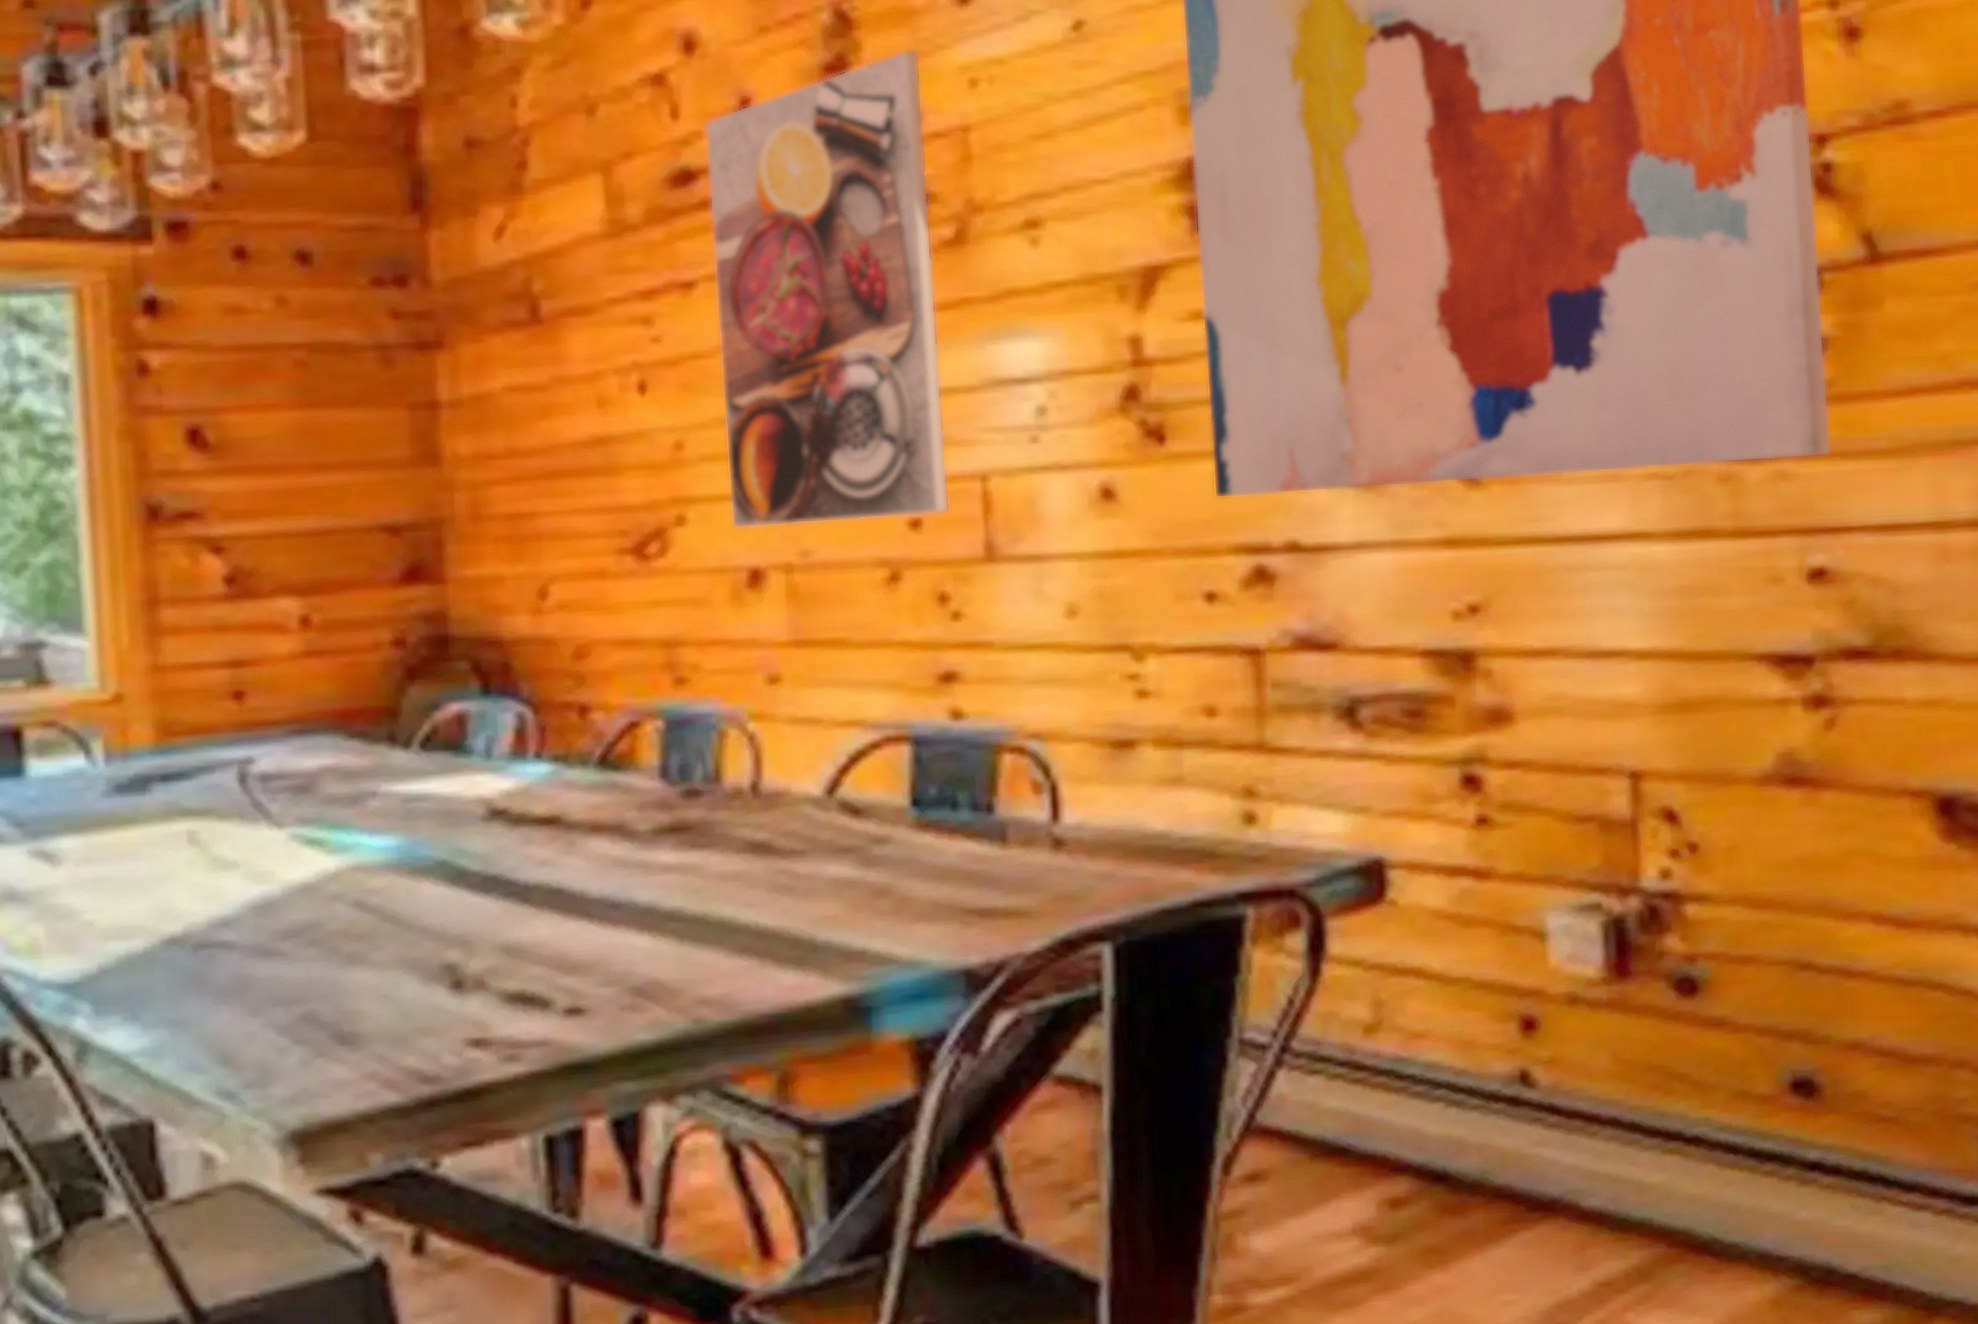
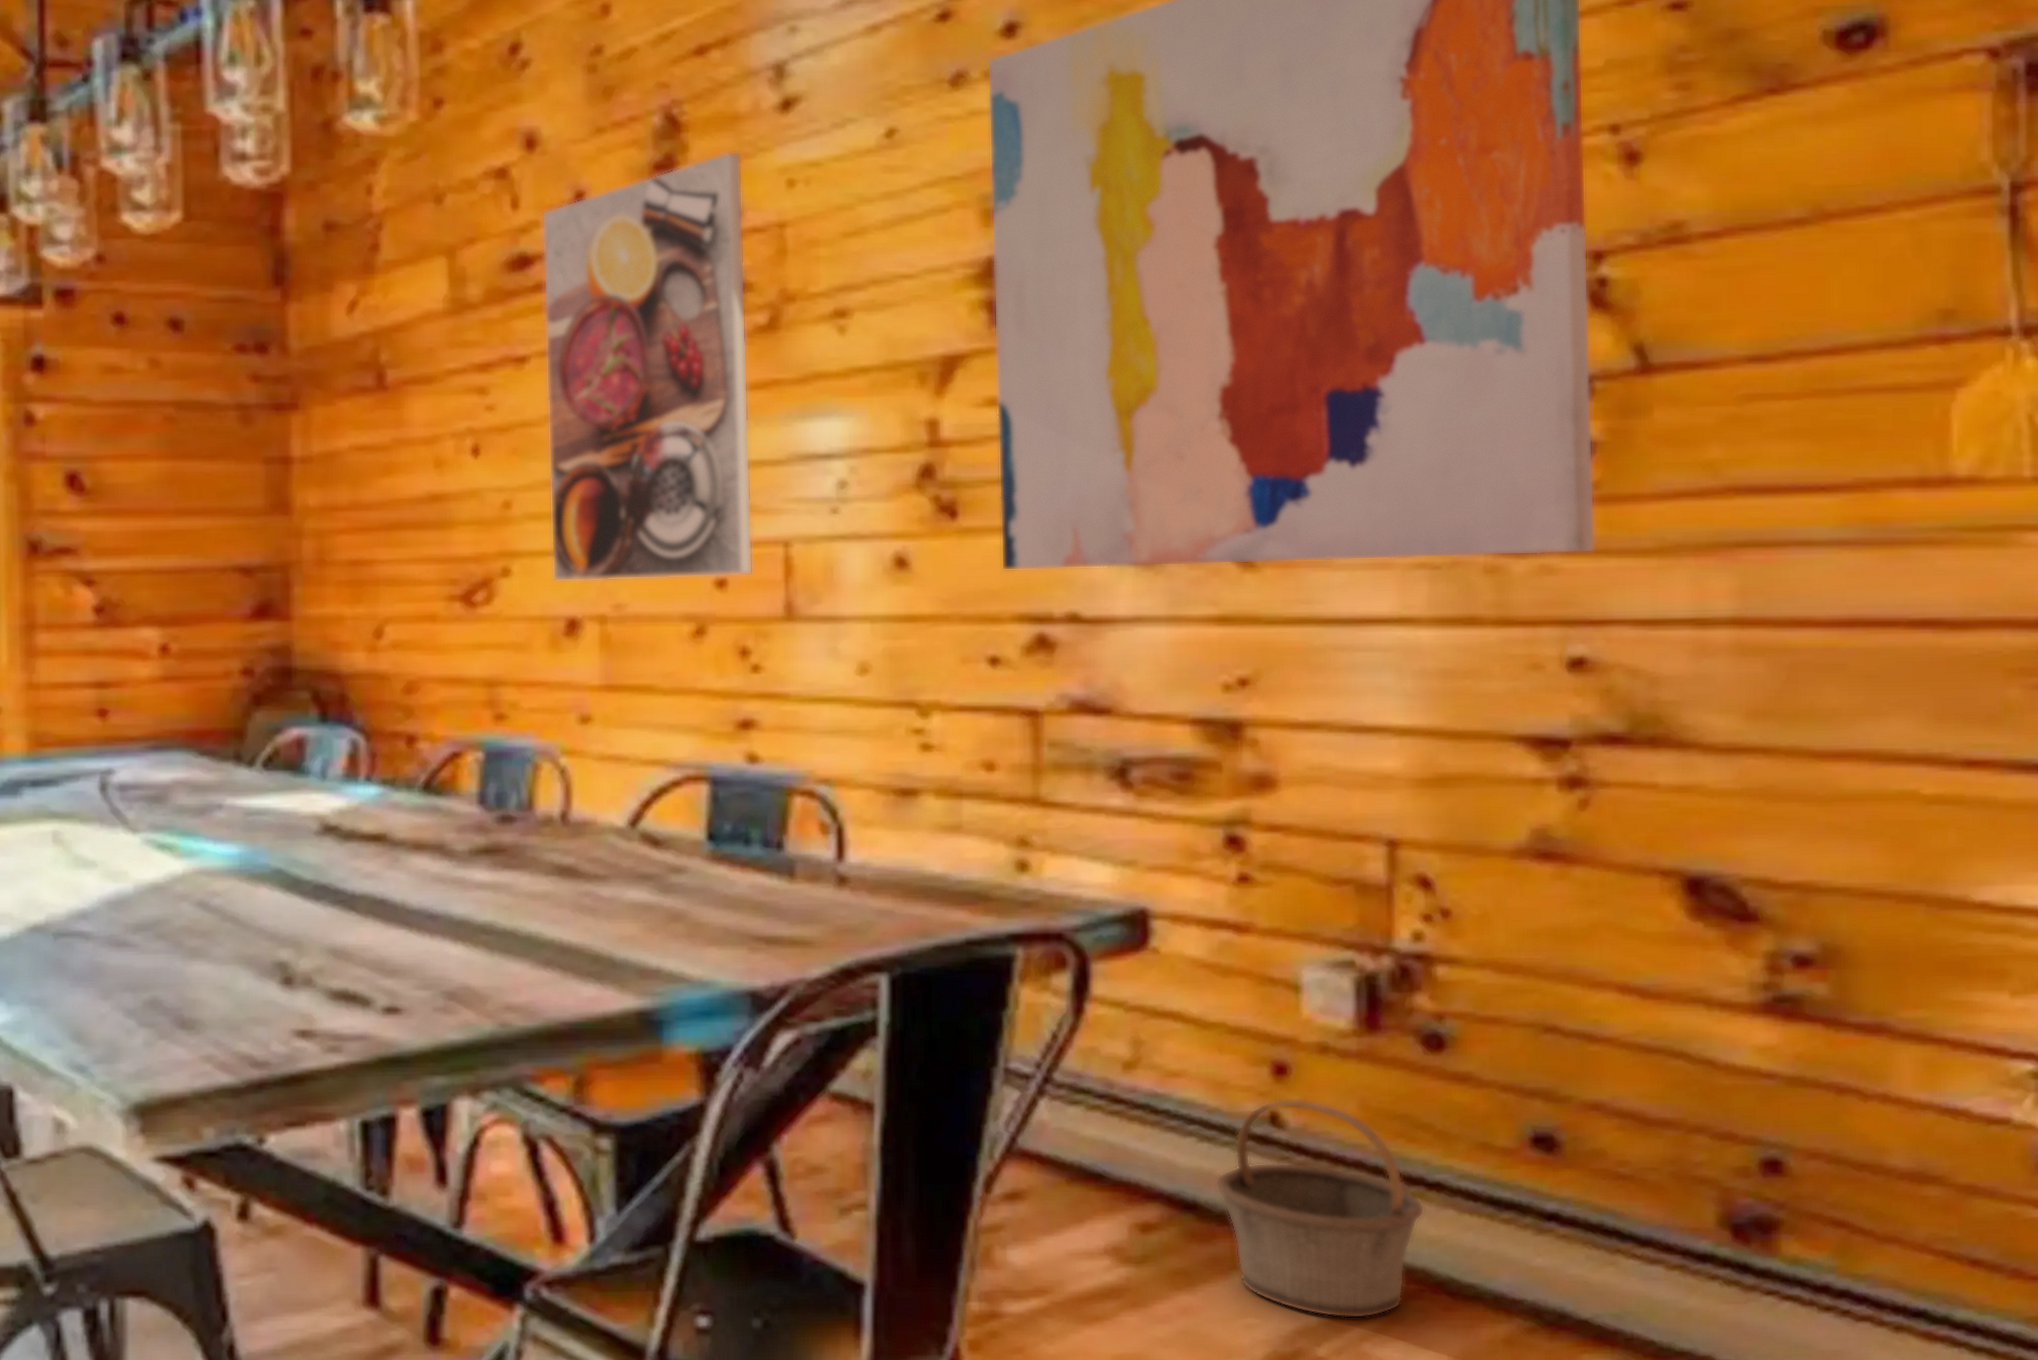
basket: none [1465,1054,1684,1289] -> present [1215,1099,1425,1319]

